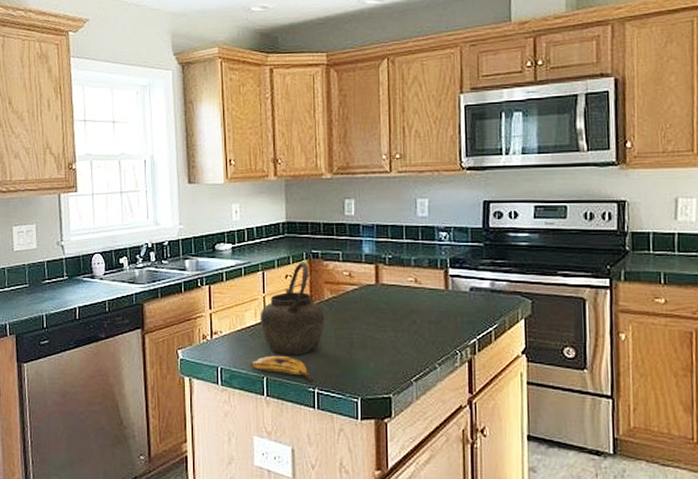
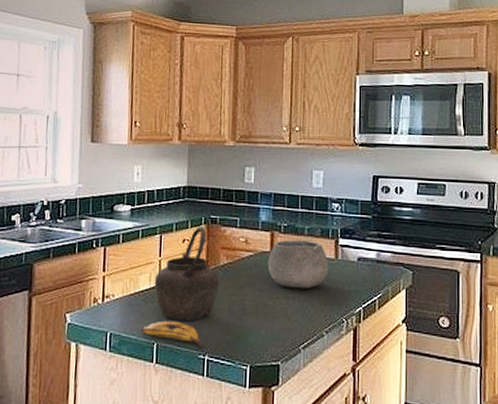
bowl: none [373,272,439,321] -> present [267,240,329,289]

